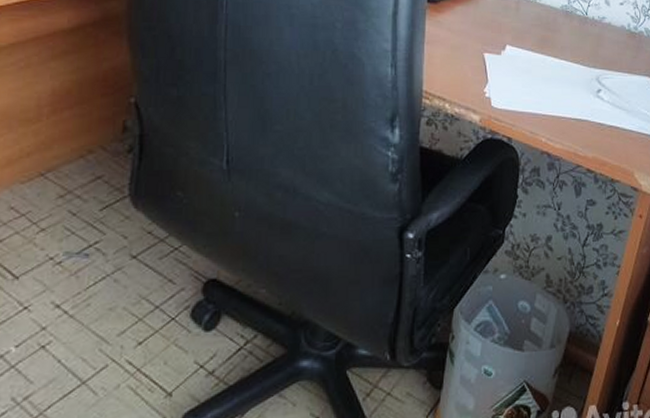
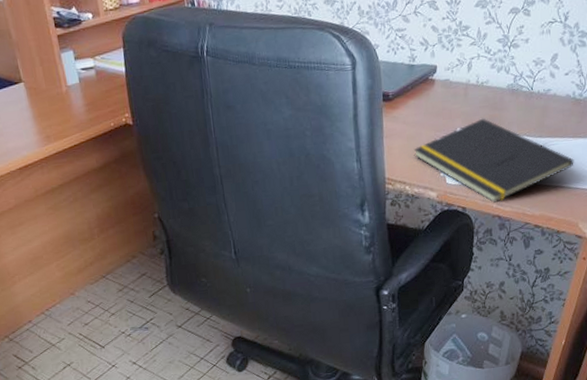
notepad: none [457,37,629,136] -> present [413,118,574,203]

